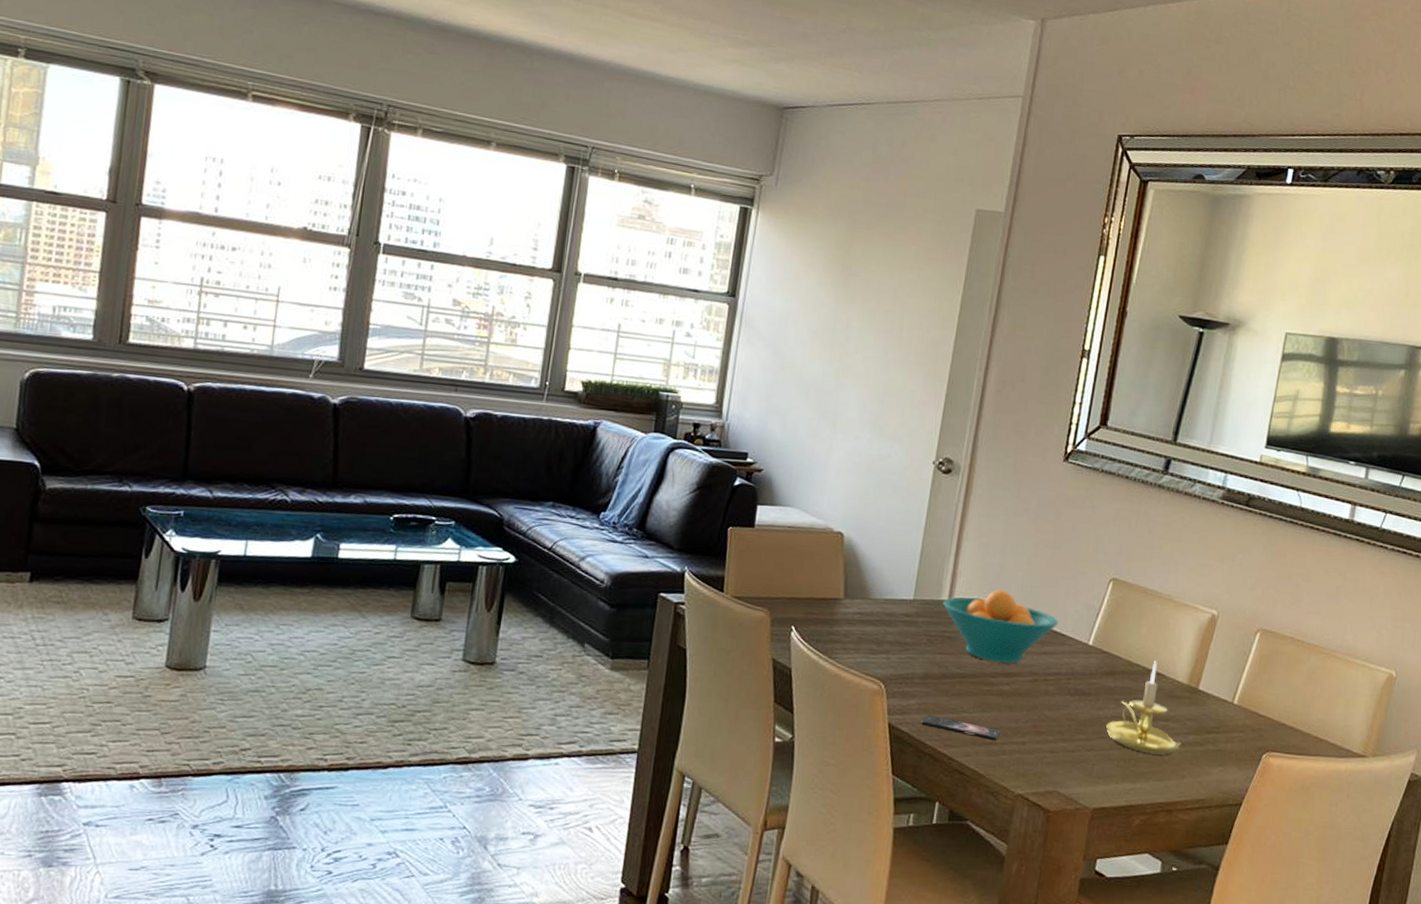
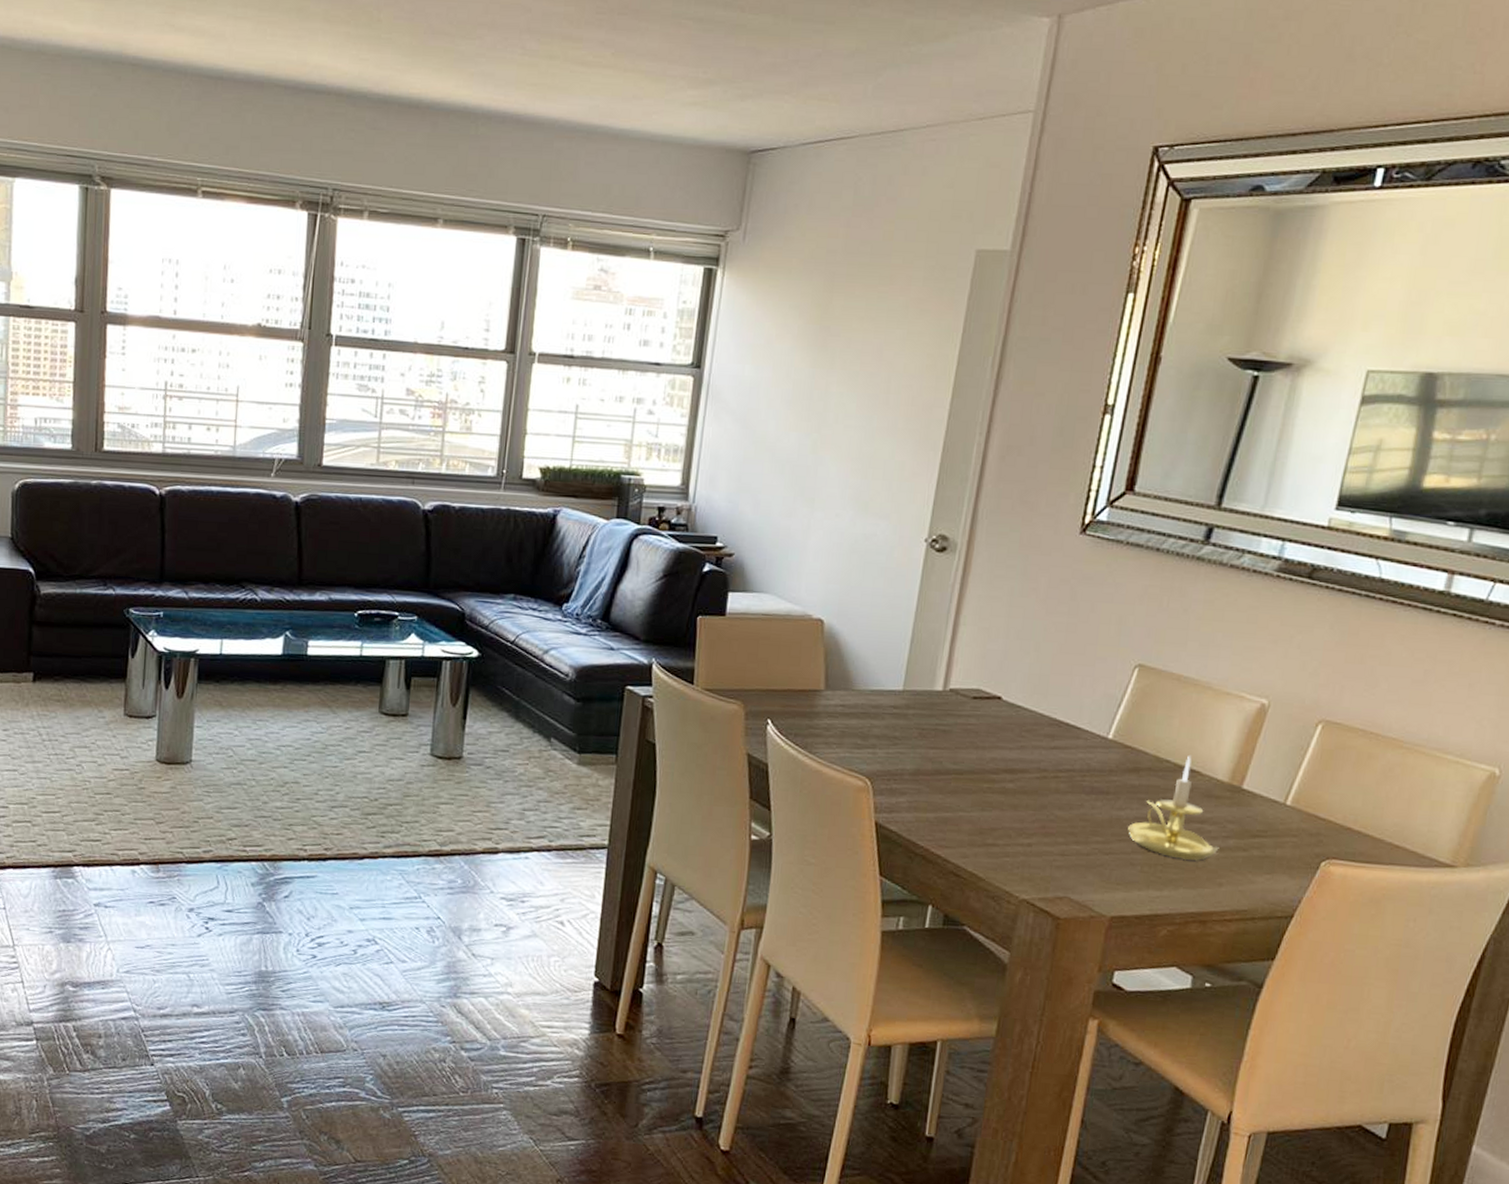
smartphone: present [920,714,1001,741] -> none [911,813,1004,843]
fruit bowl: present [943,590,1059,664] -> none [937,679,1072,759]

